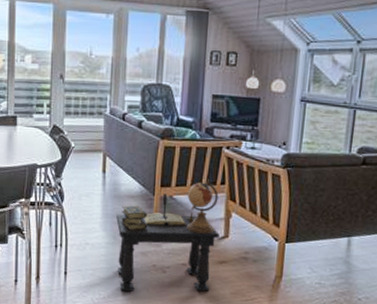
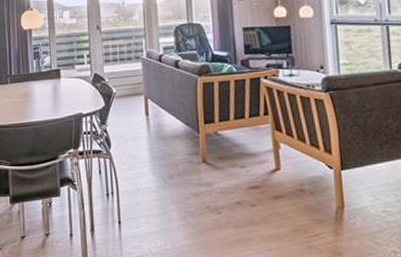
side table: present [116,179,220,292] -> none [164,112,271,238]

